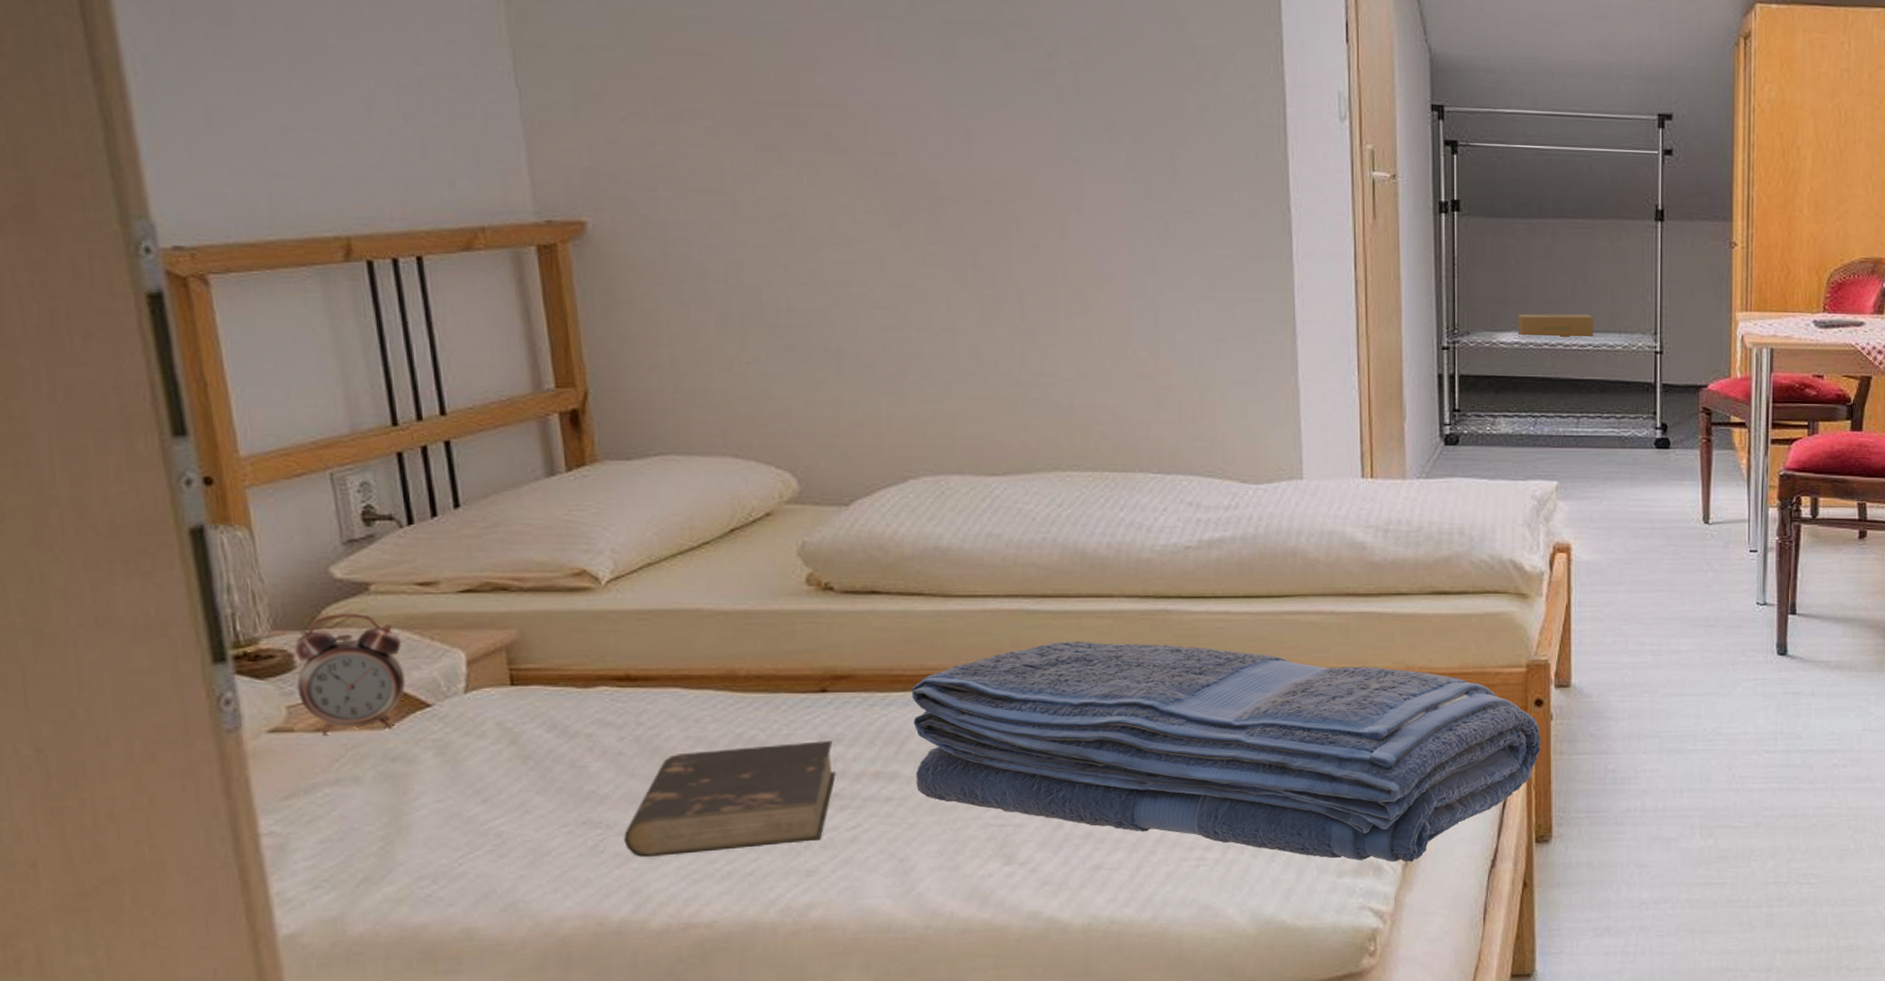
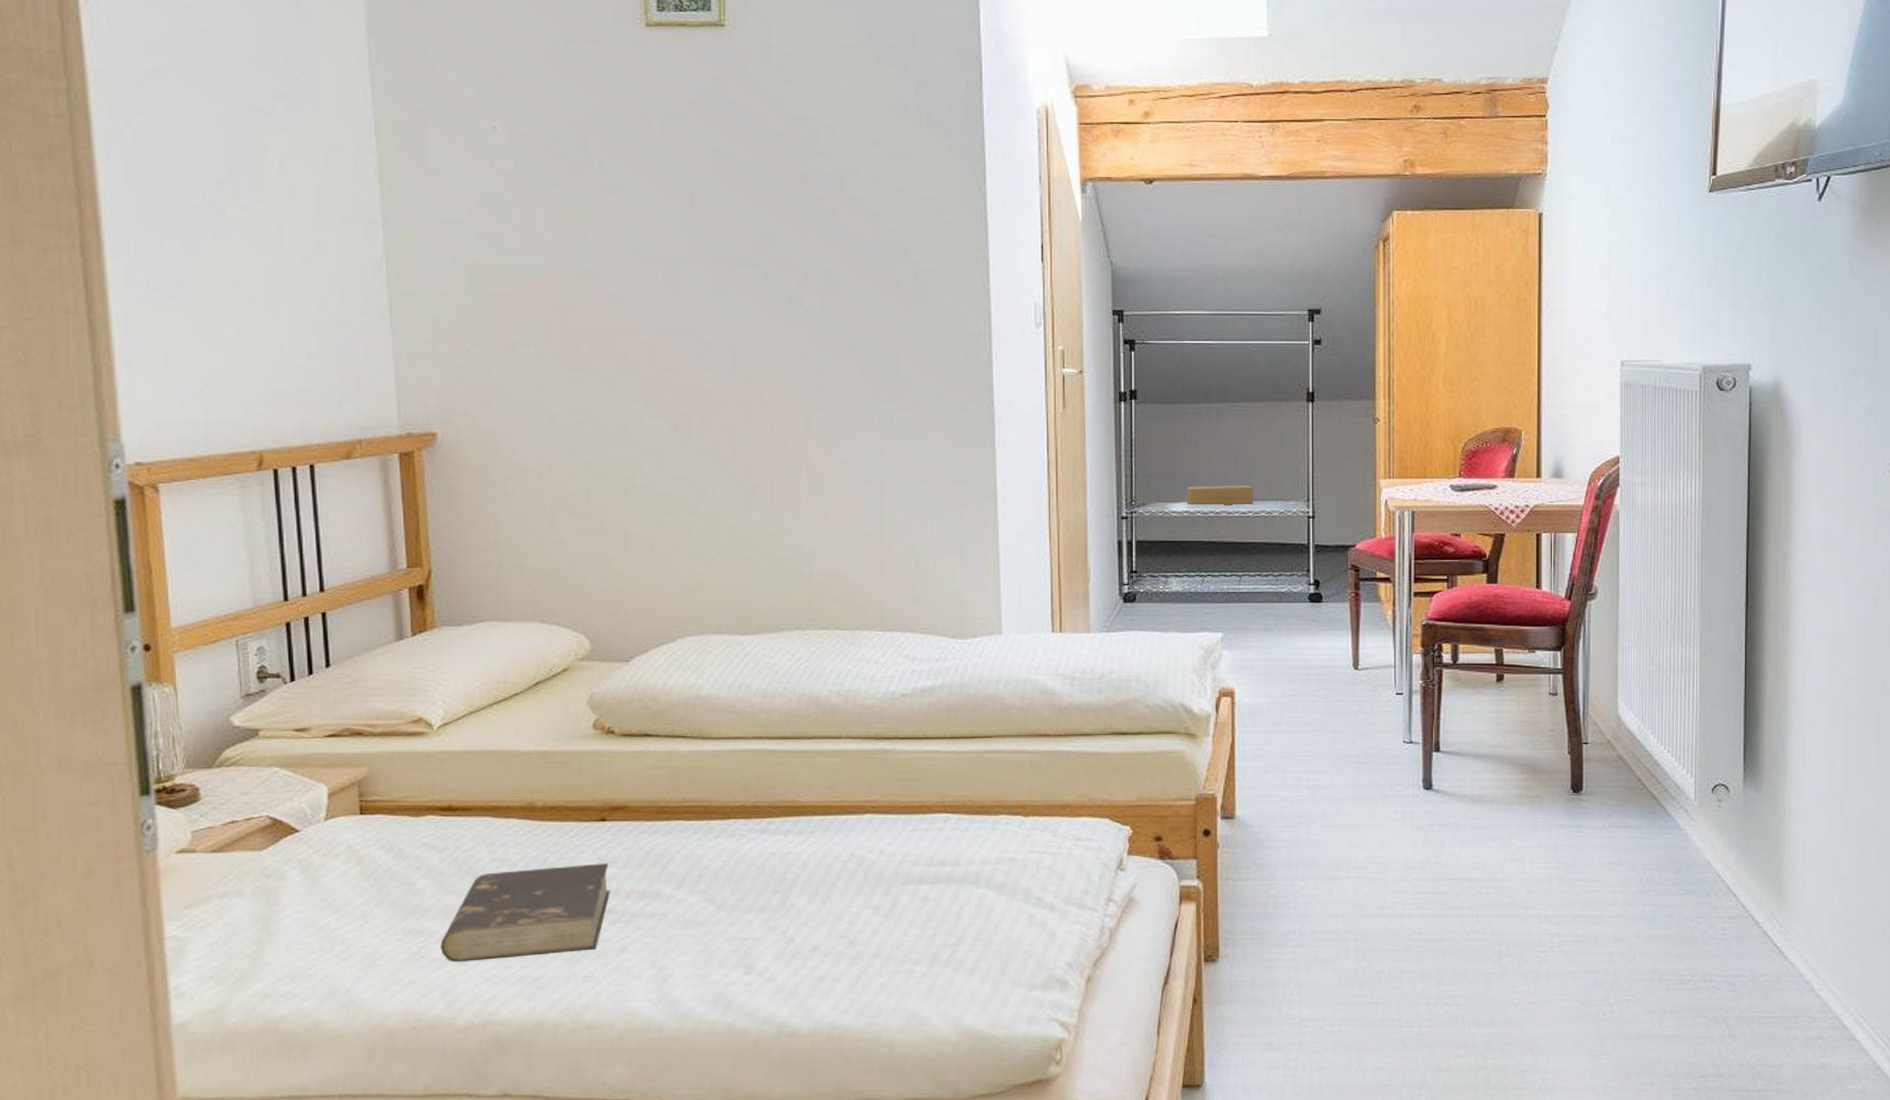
alarm clock: present [293,613,406,736] -> none [200,754,281,856]
towel: present [911,641,1541,863] -> none [674,777,1209,979]

